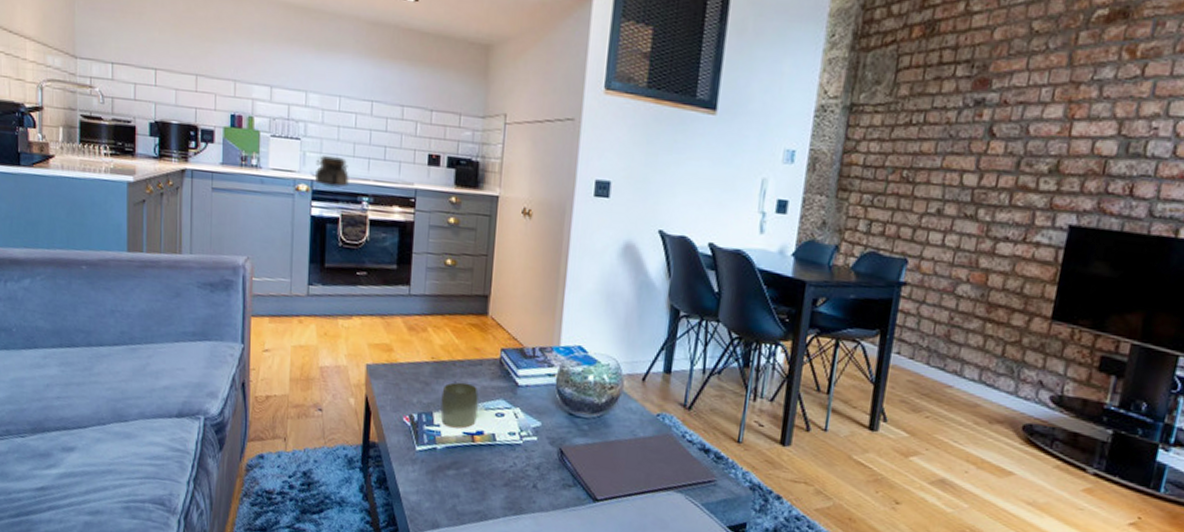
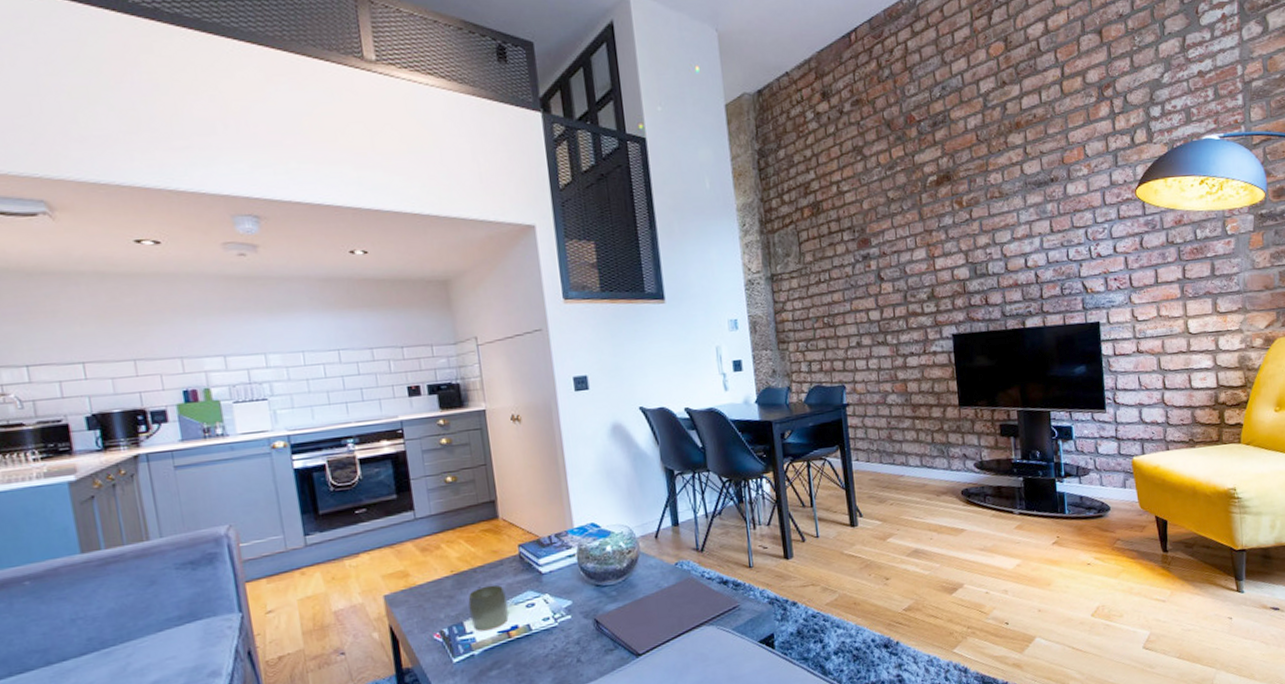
jar: present [315,156,349,188] -> none [289,408,329,439]

